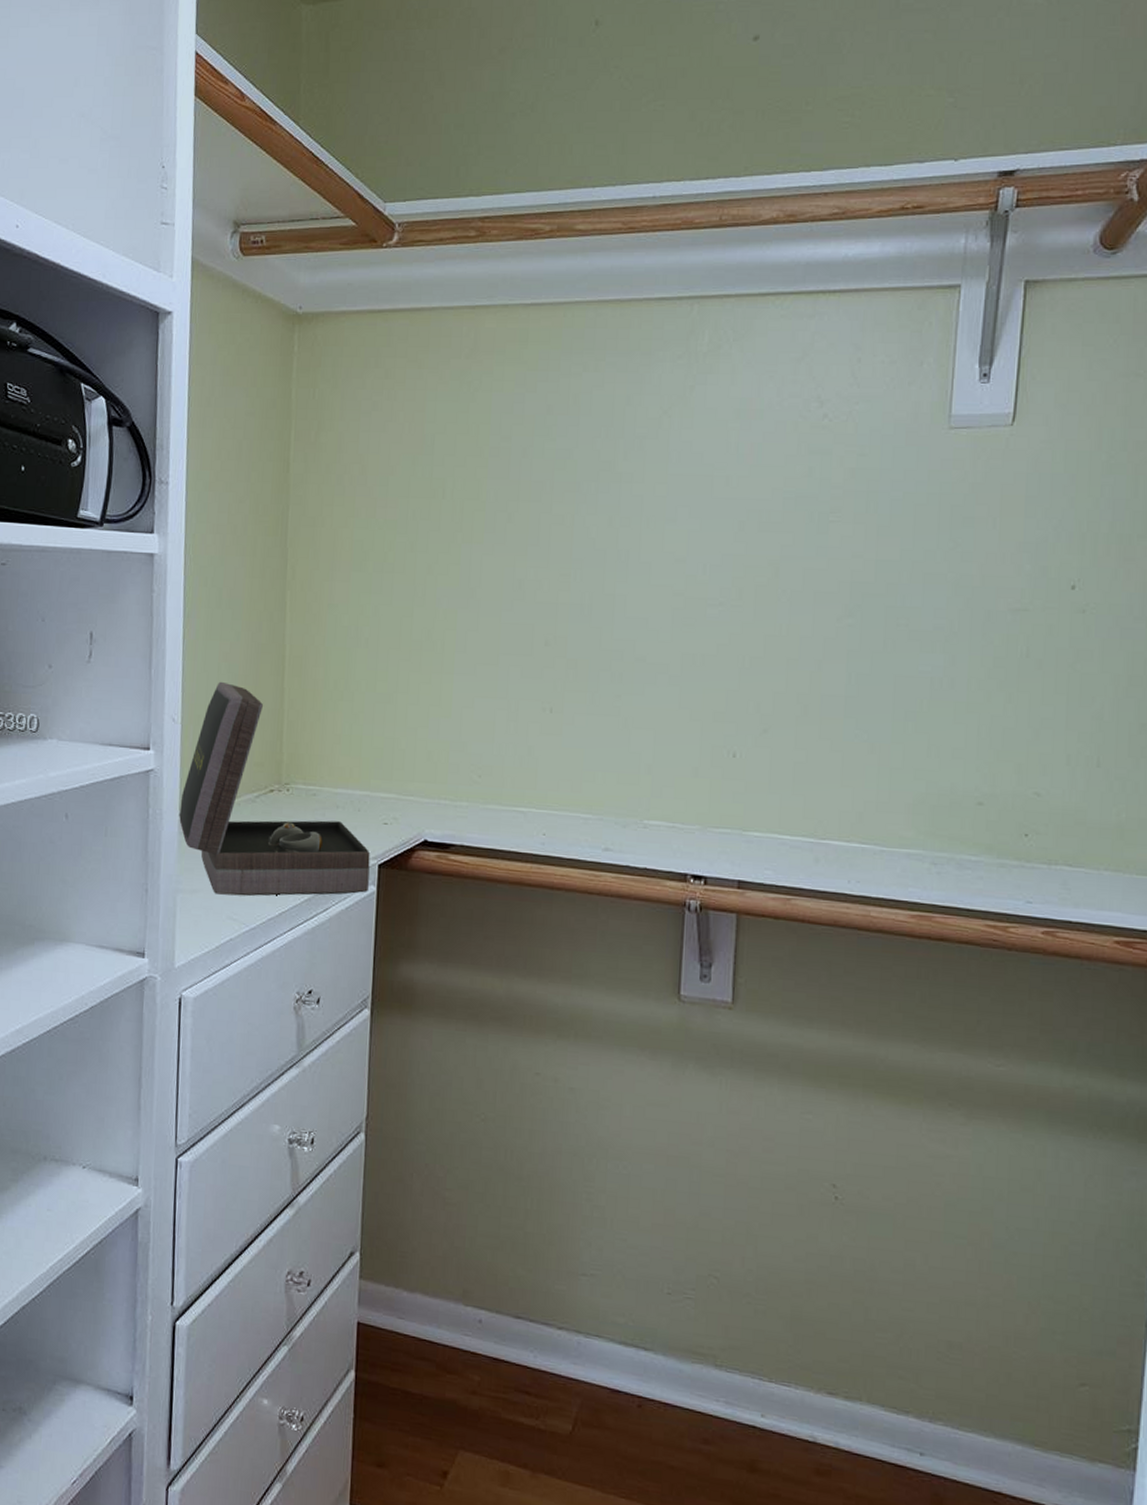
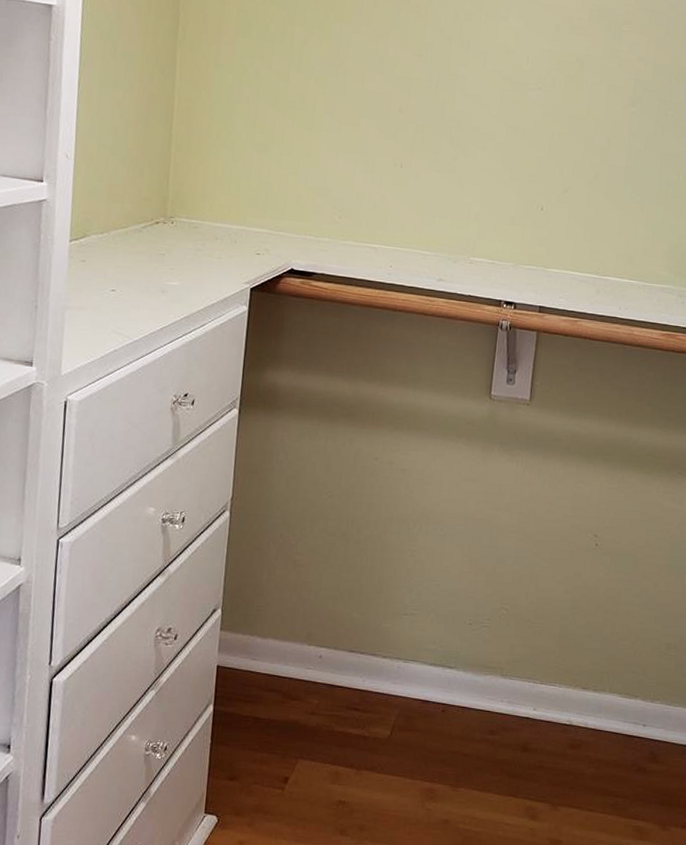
jewelry box: present [179,681,370,897] -> none [69,124,244,314]

